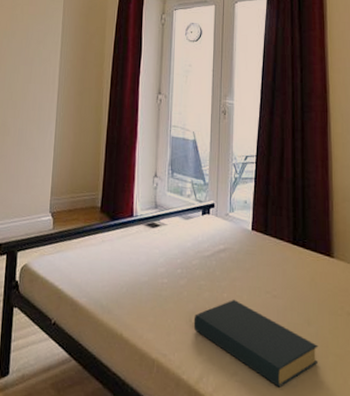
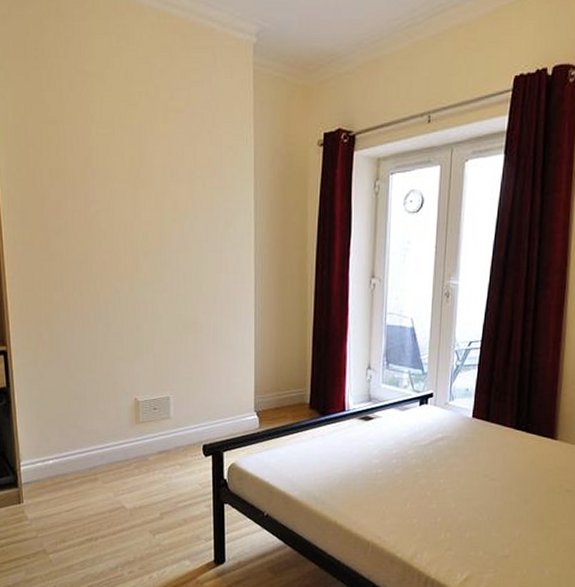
hardback book: present [193,299,319,387] -> none [408,484,534,558]

